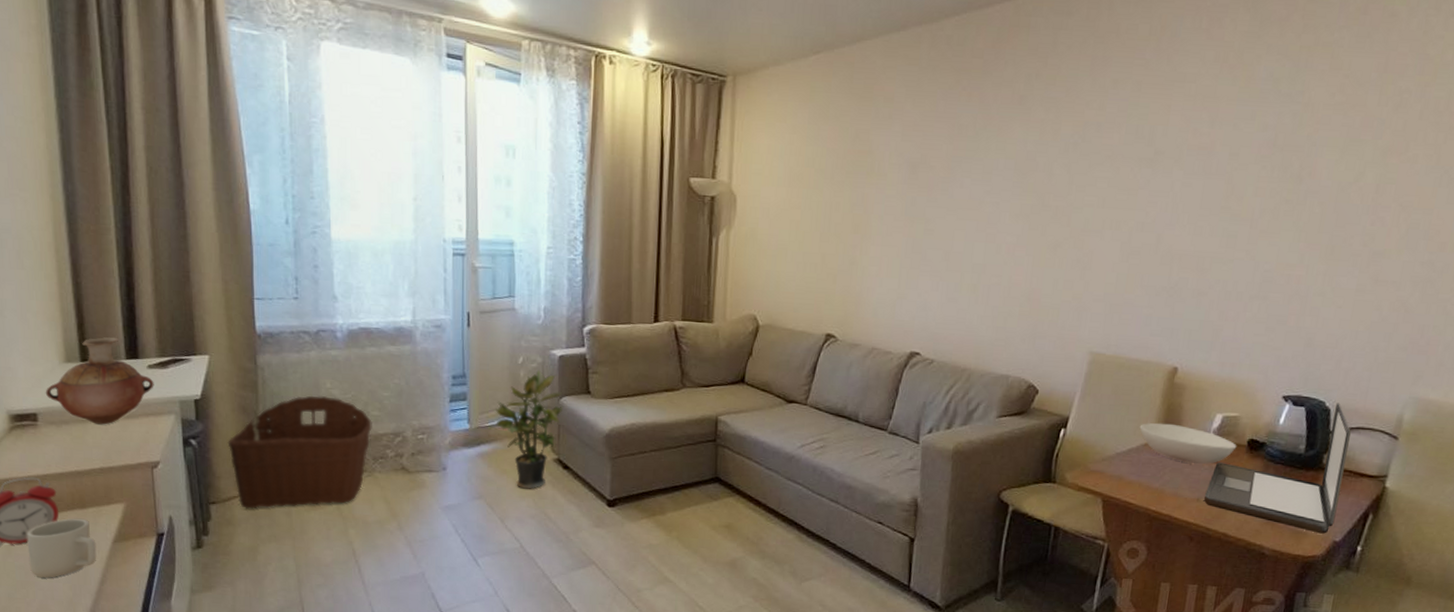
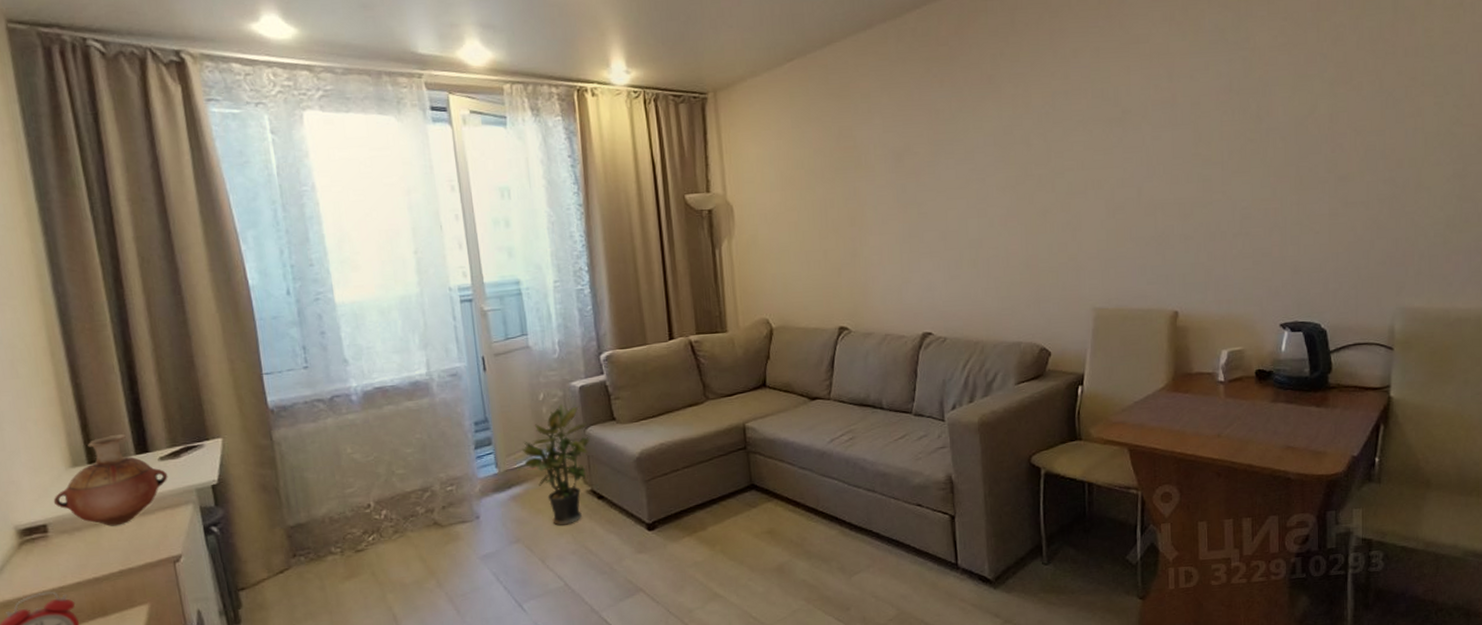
wicker basket: present [227,395,372,510] -> none [251,461,399,591]
bowl: present [1139,422,1237,464] -> none [1152,366,1246,402]
laptop: present [1204,403,1351,535] -> none [1225,323,1350,452]

